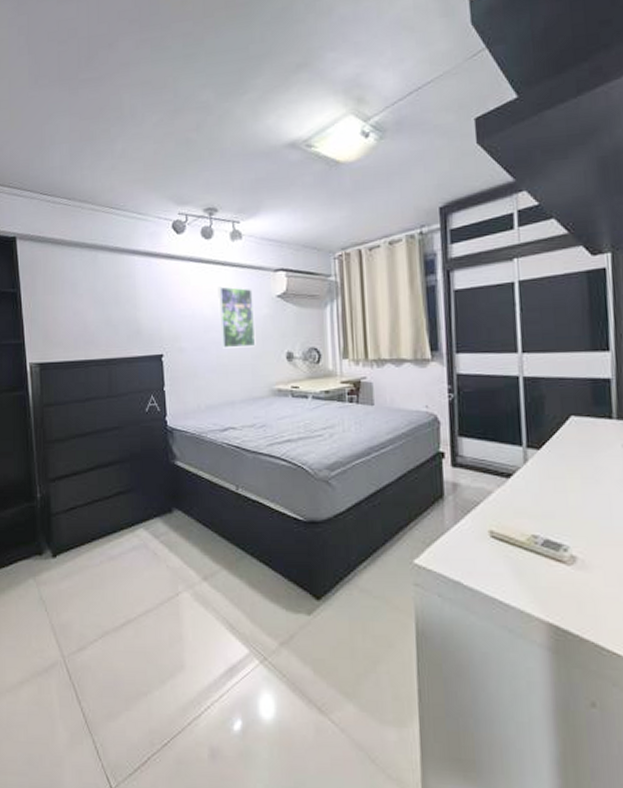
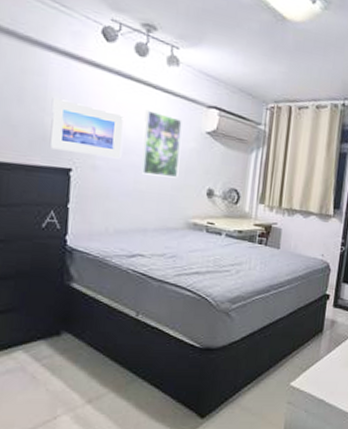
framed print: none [140,294,203,340] -> present [49,98,124,159]

